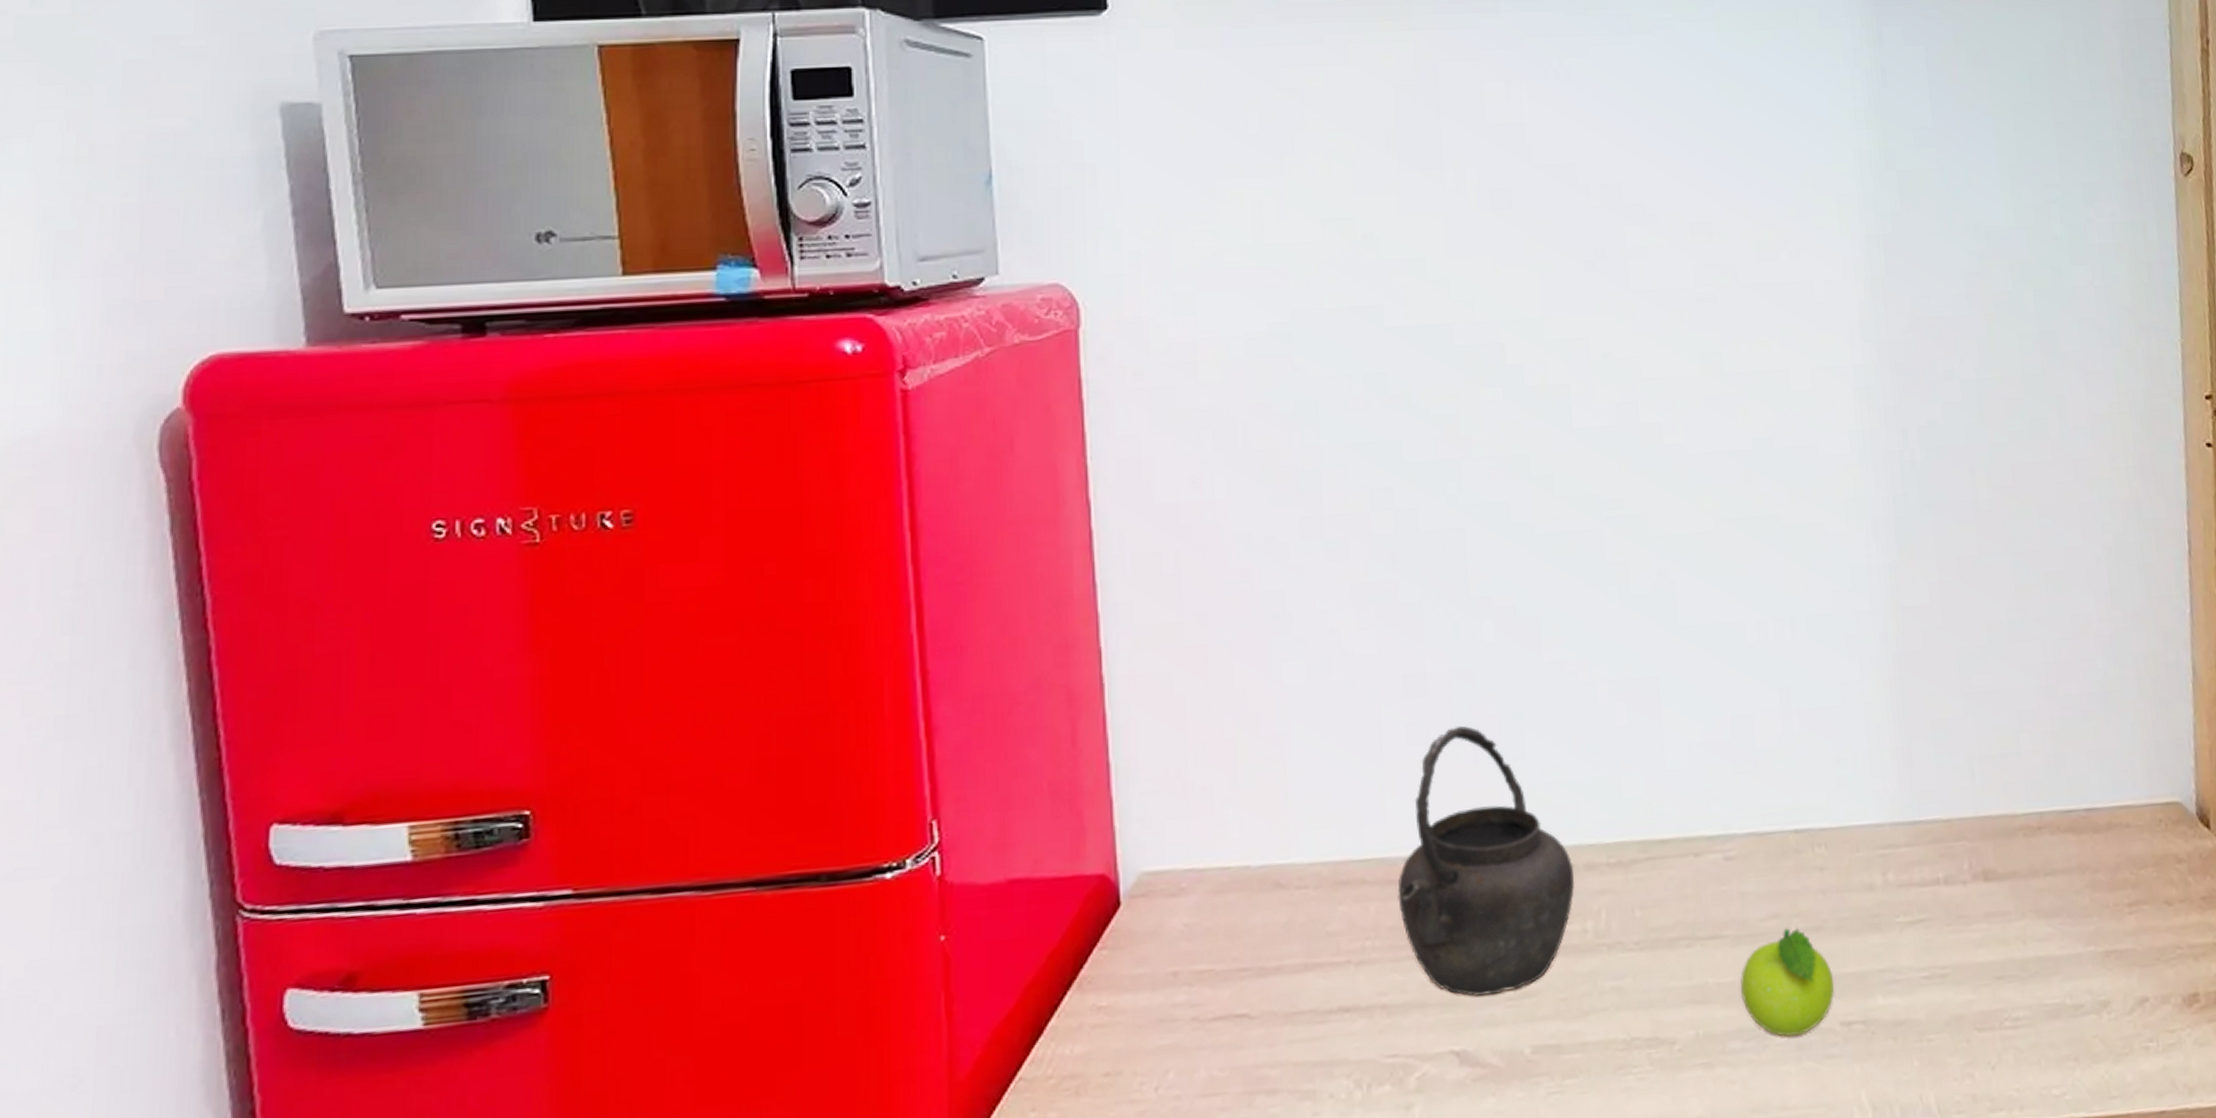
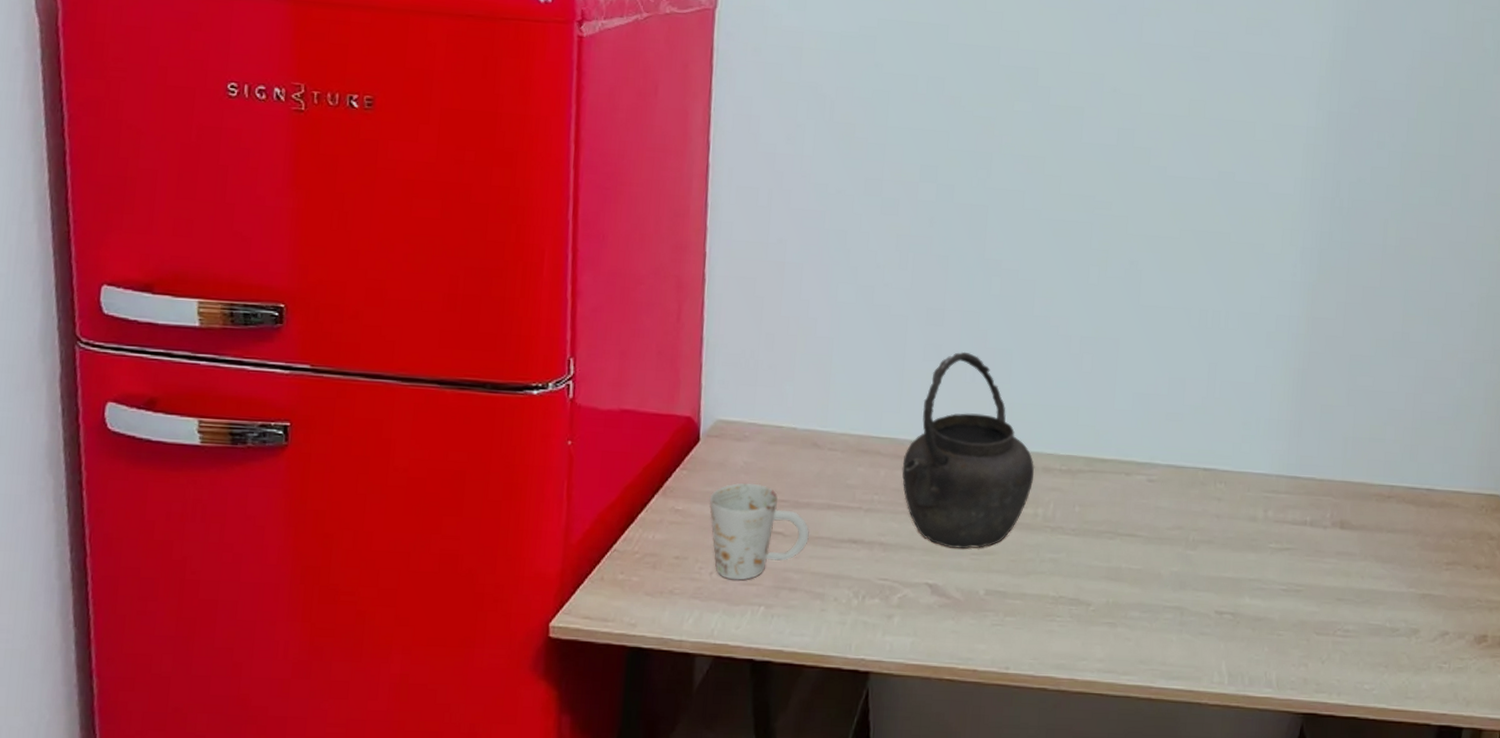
mug: none [1143,951,1285,1093] -> present [709,483,809,581]
fruit: present [1740,928,1835,1037] -> none [1144,538,1215,615]

